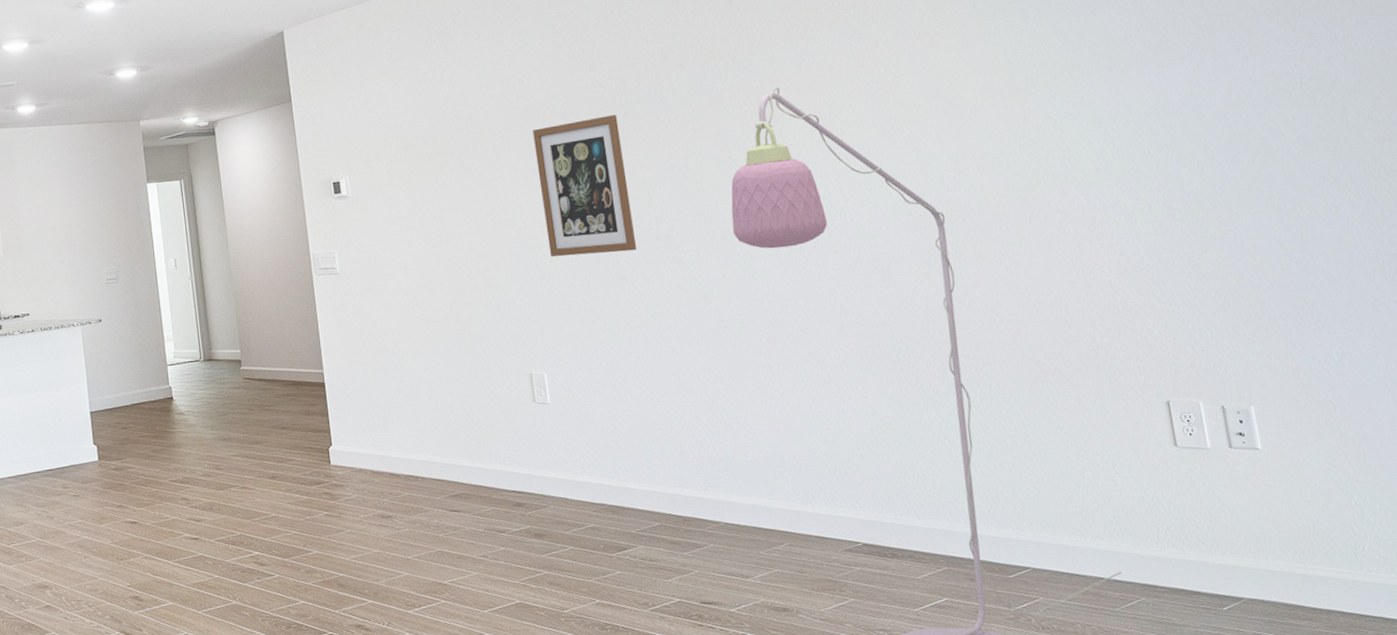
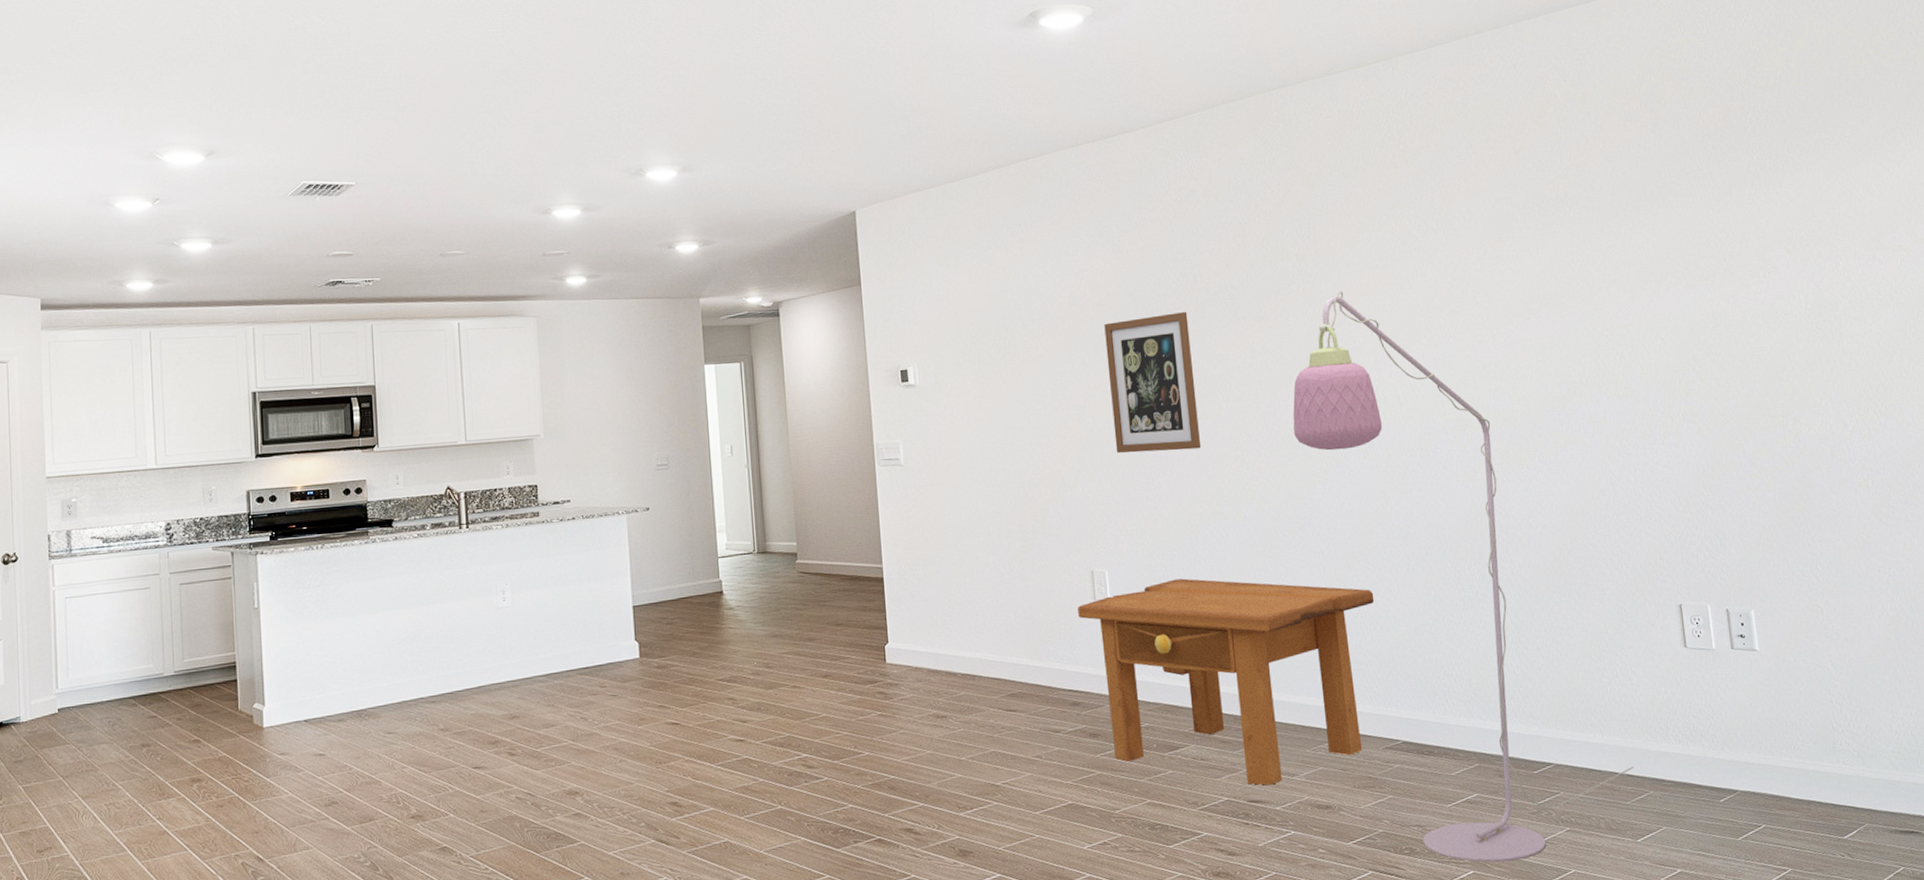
side table: none [518,380,826,587] -> present [1078,578,1374,786]

